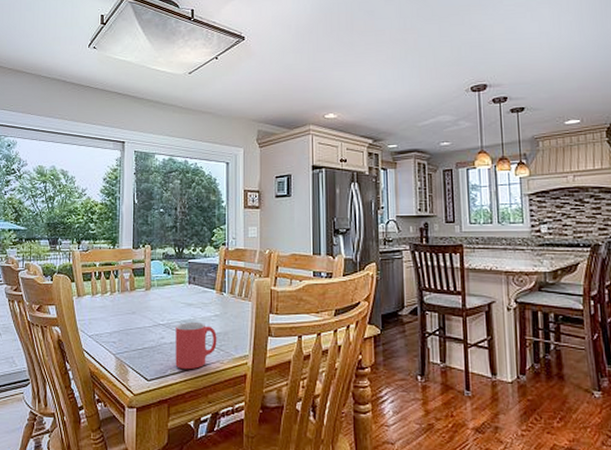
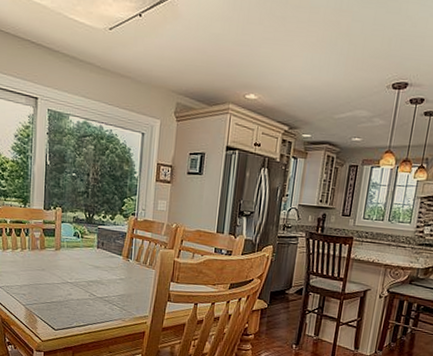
mug: present [175,323,217,370] -> none [81,283,121,324]

